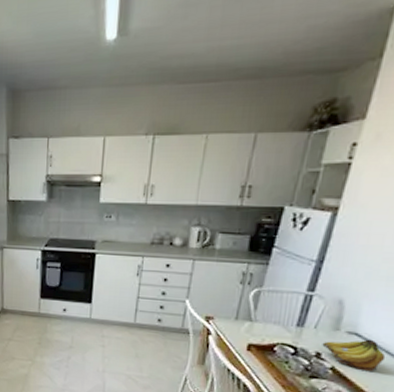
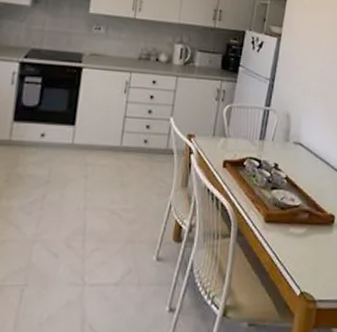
fruit: present [322,339,386,372] -> none [278,148,320,178]

